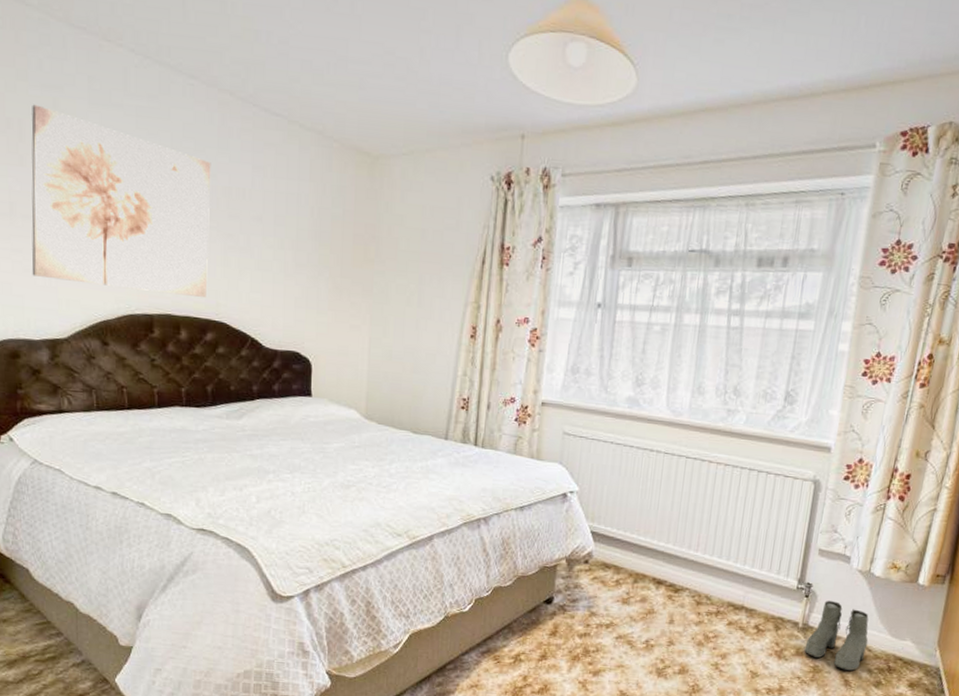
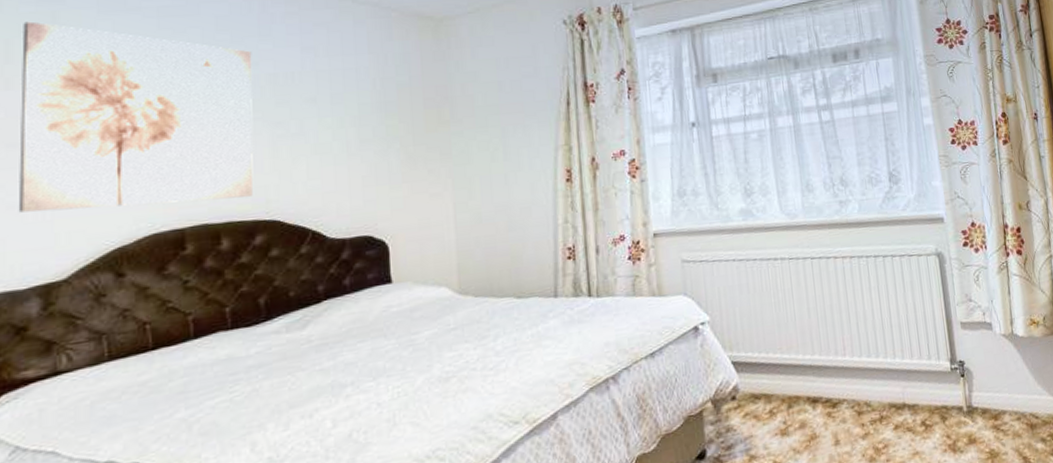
boots: present [804,601,869,671] -> none [975,373,1034,447]

